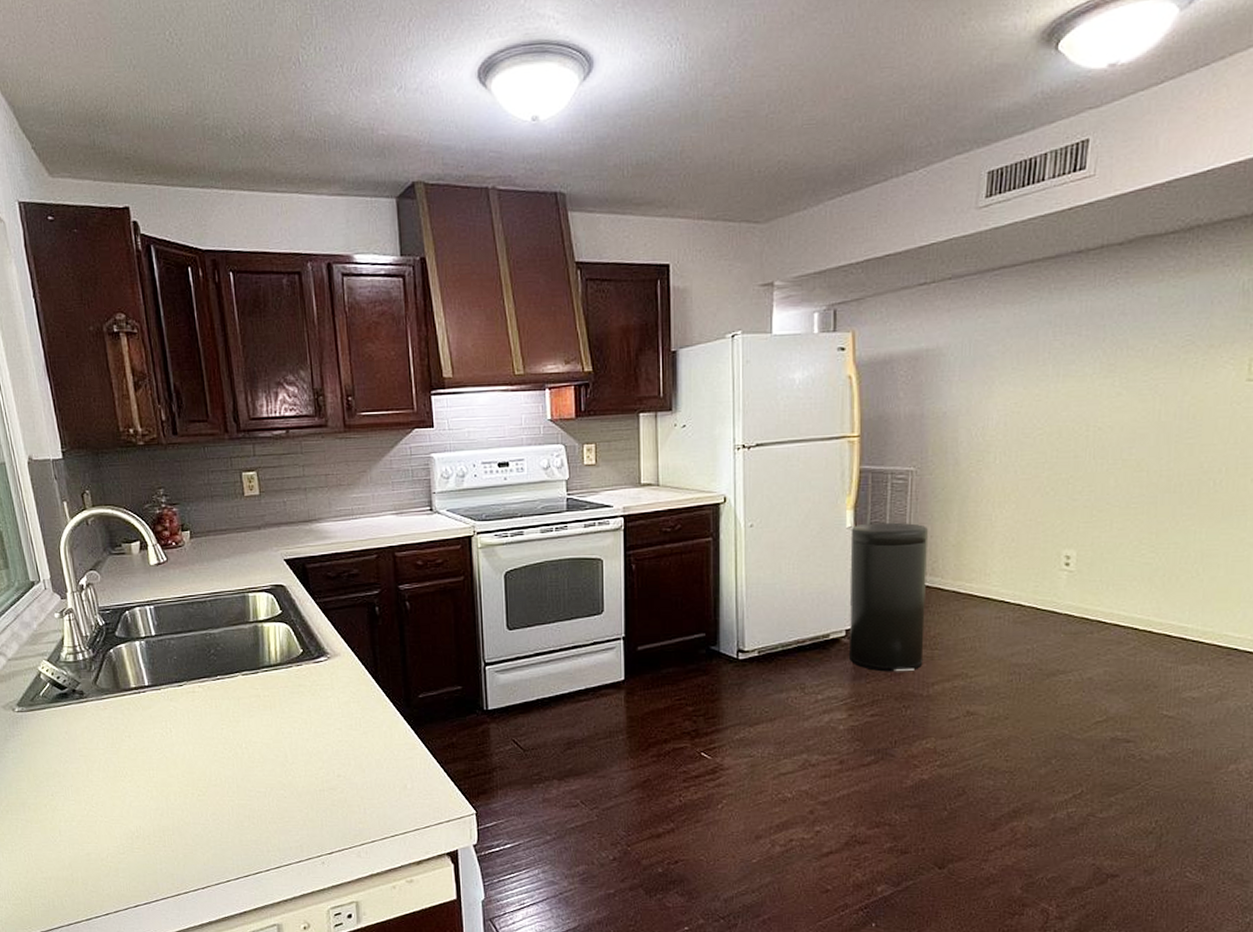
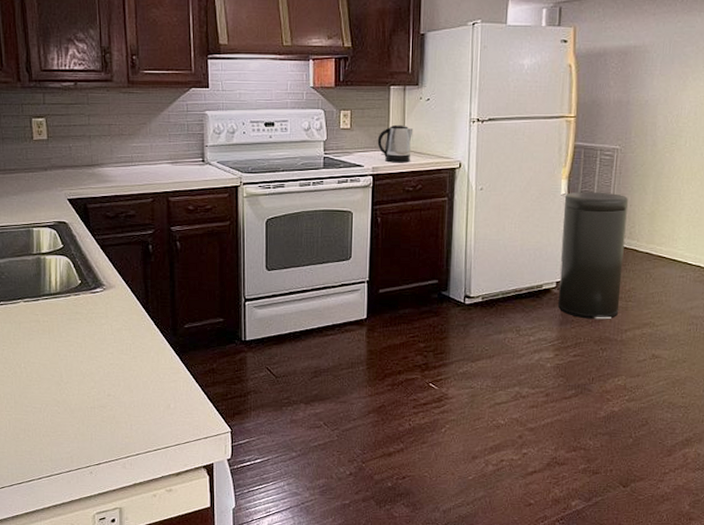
kettle: none [627,456,669,501] -> present [377,124,414,163]

